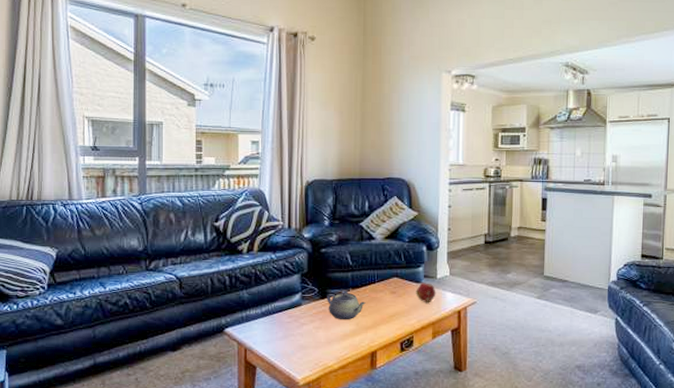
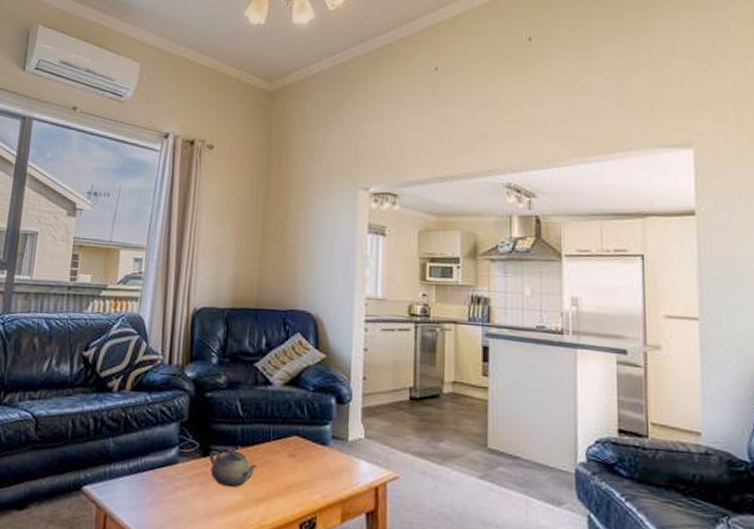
fruit: present [416,283,436,303] -> none [321,445,347,474]

